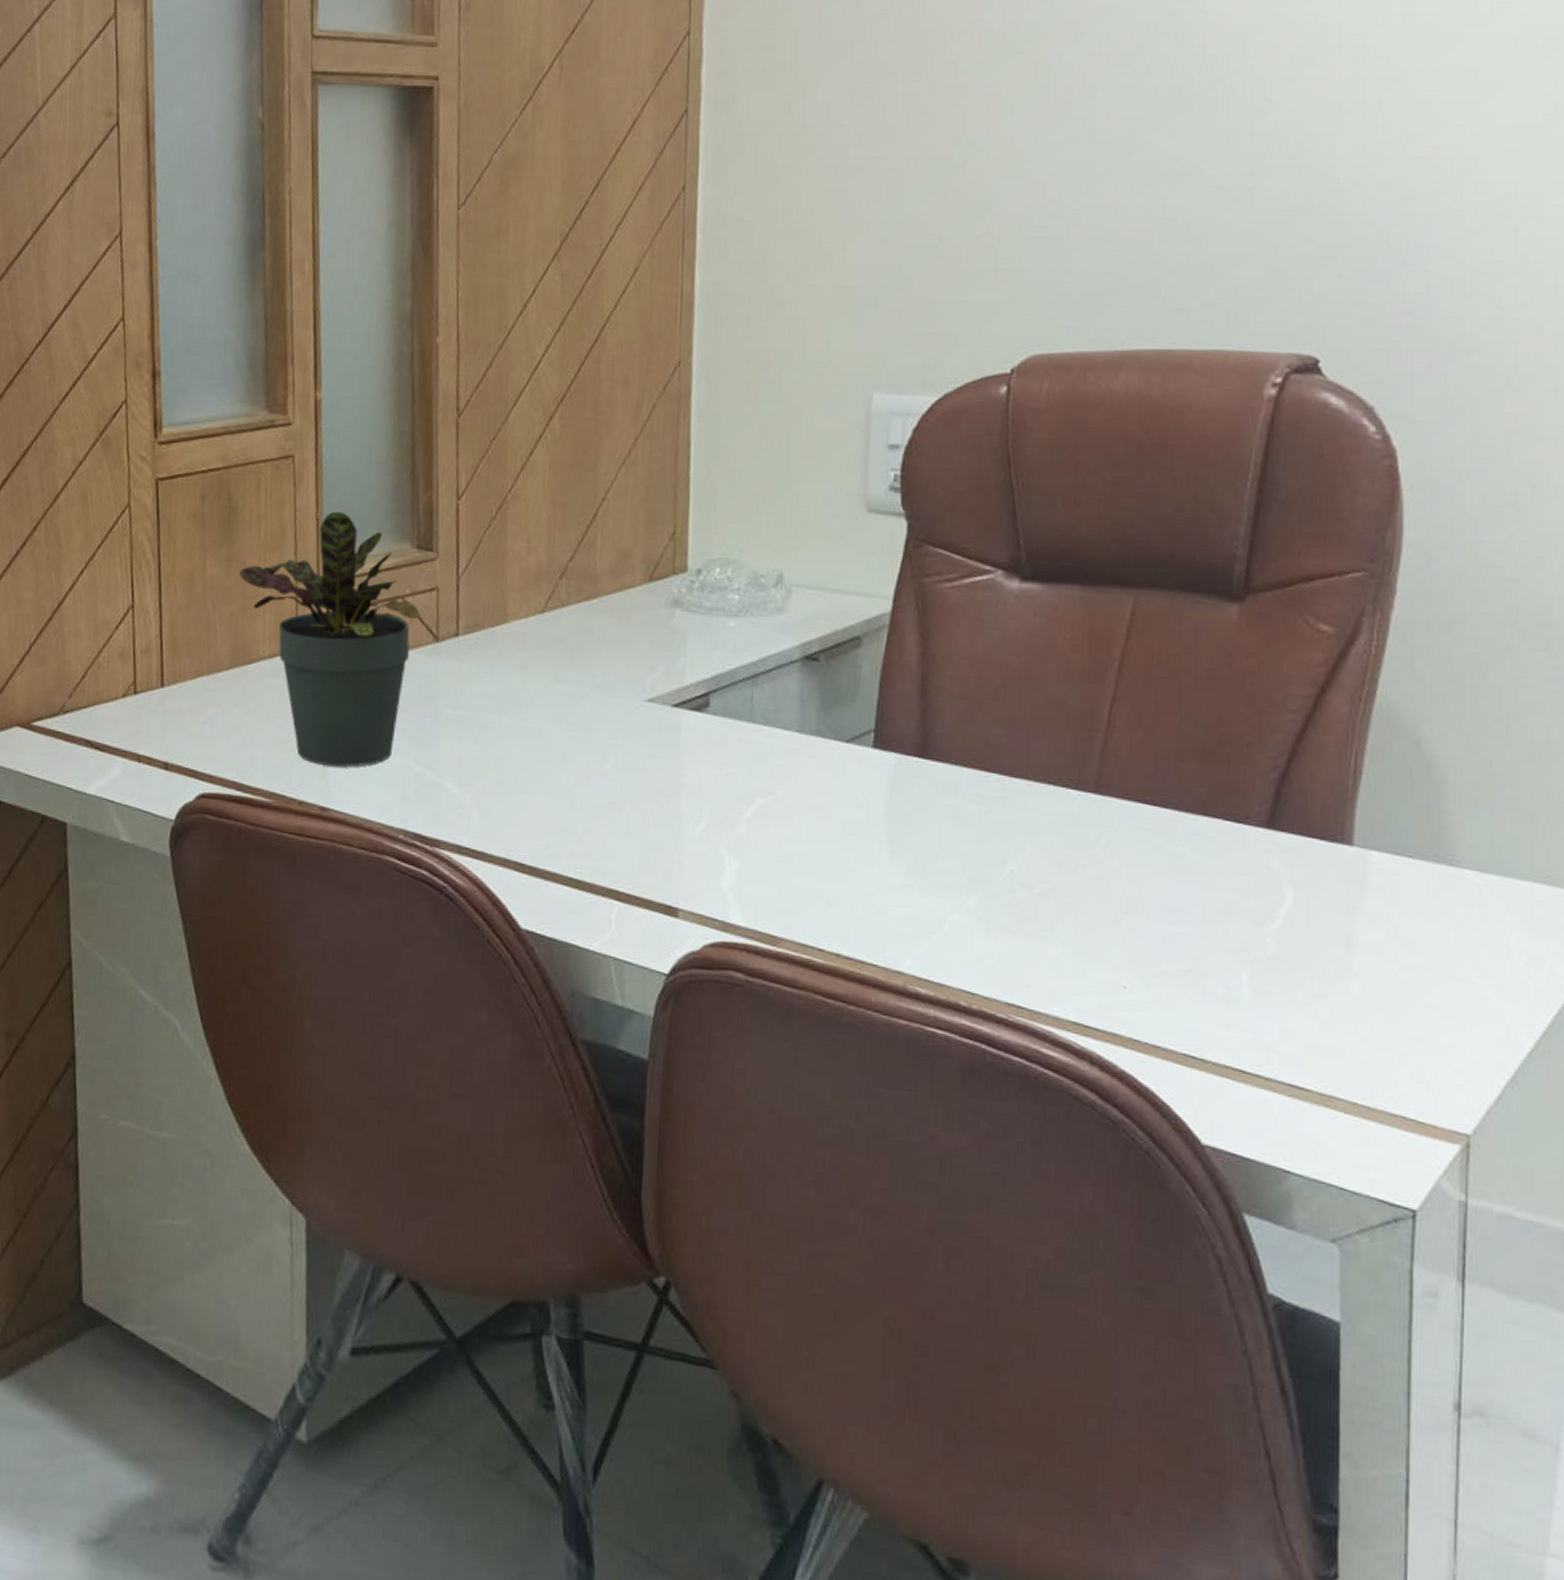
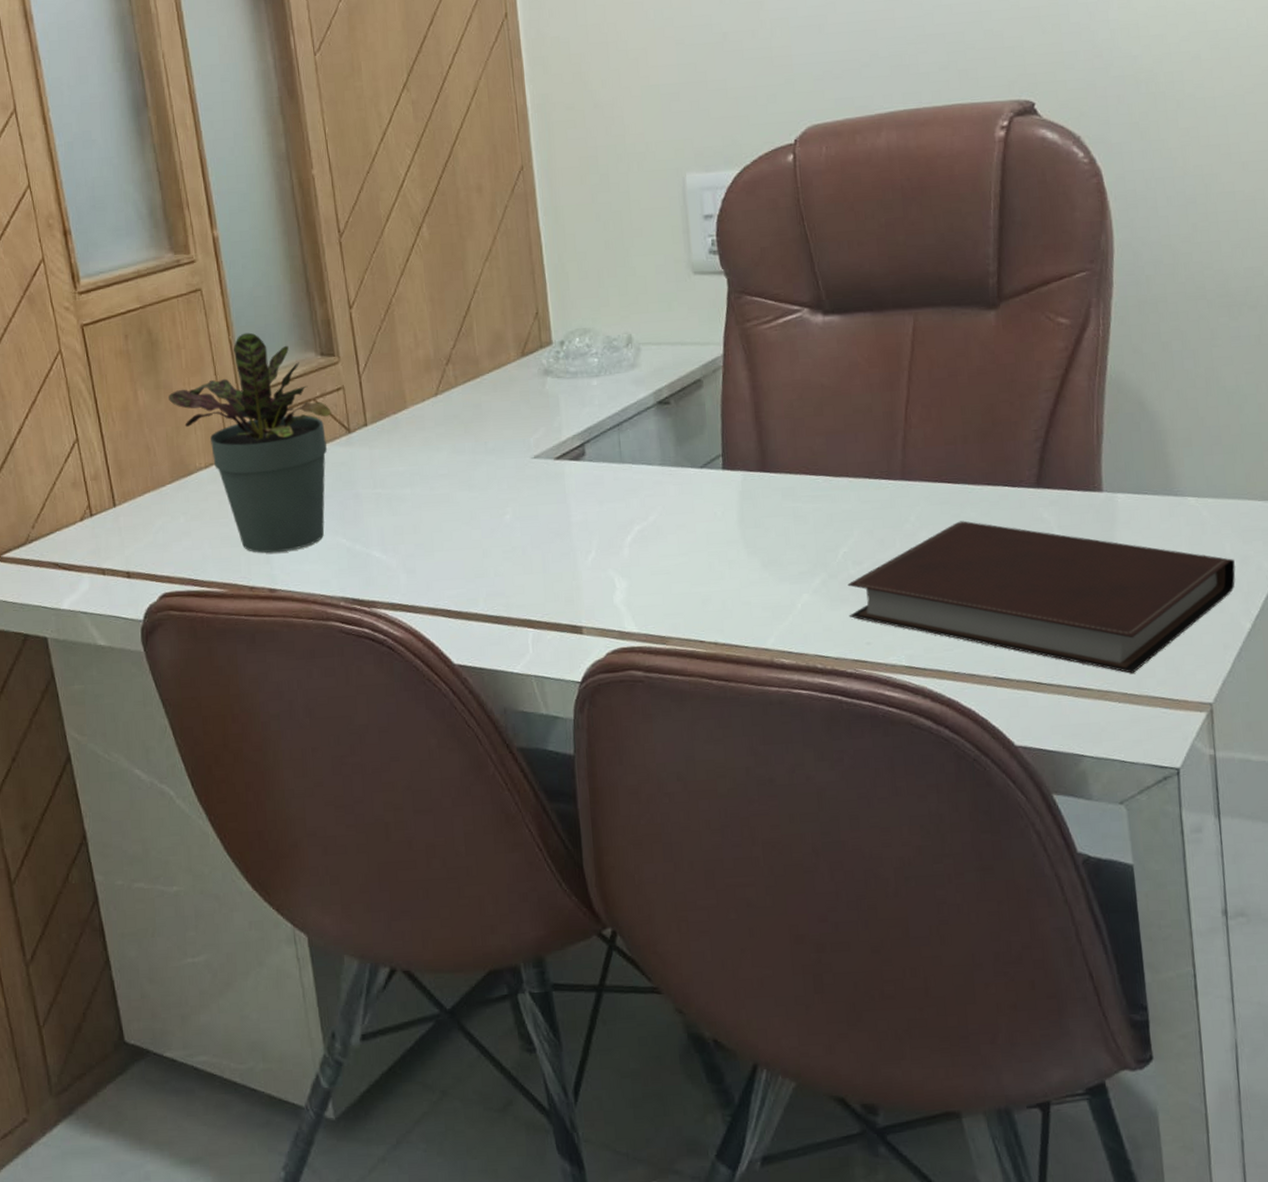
notebook: none [1007,854,1520,1080] -> present [847,520,1236,674]

